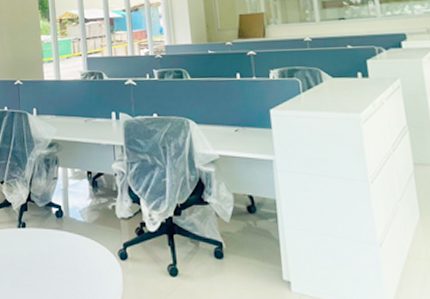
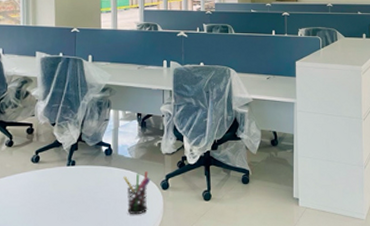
pen holder: none [76,238,107,288] -> present [123,171,151,215]

